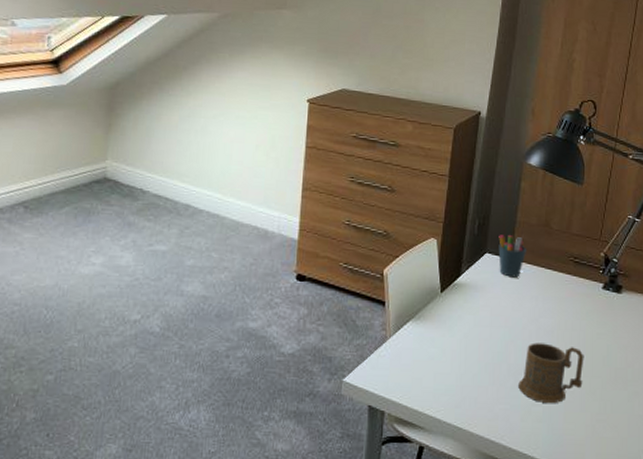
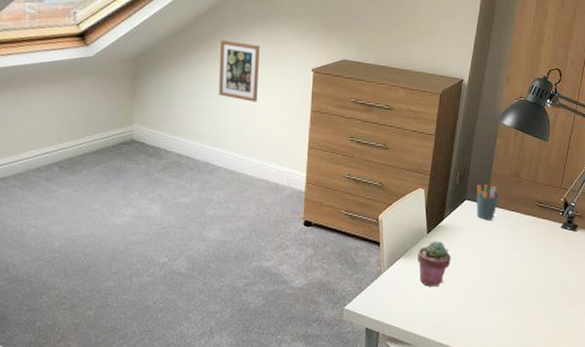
picture frame: none [202,66,249,137] -> present [218,39,260,102]
potted succulent: none [430,301,470,357] -> present [418,241,451,286]
mug: present [518,342,584,403] -> none [490,273,545,321]

